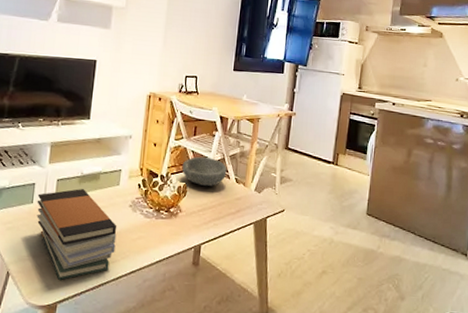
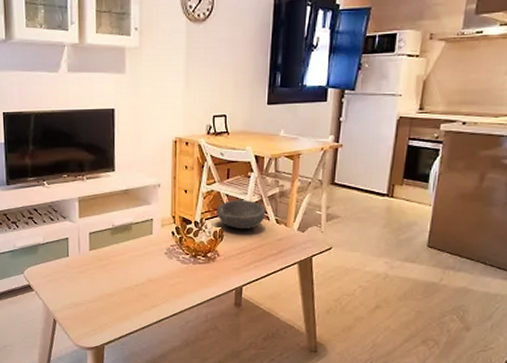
book stack: present [37,189,117,280] -> none [72,240,155,324]

